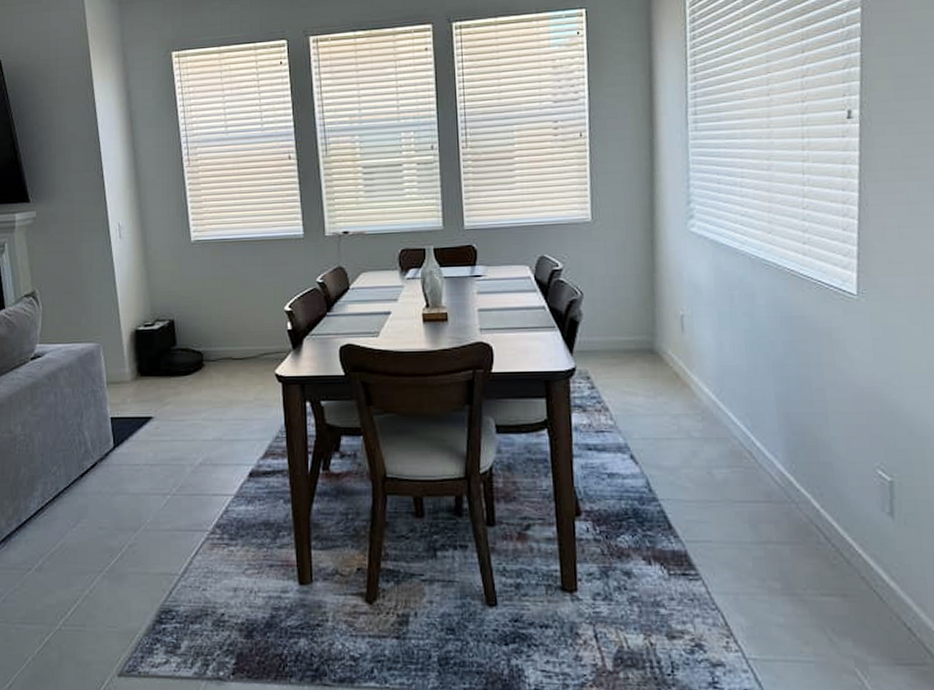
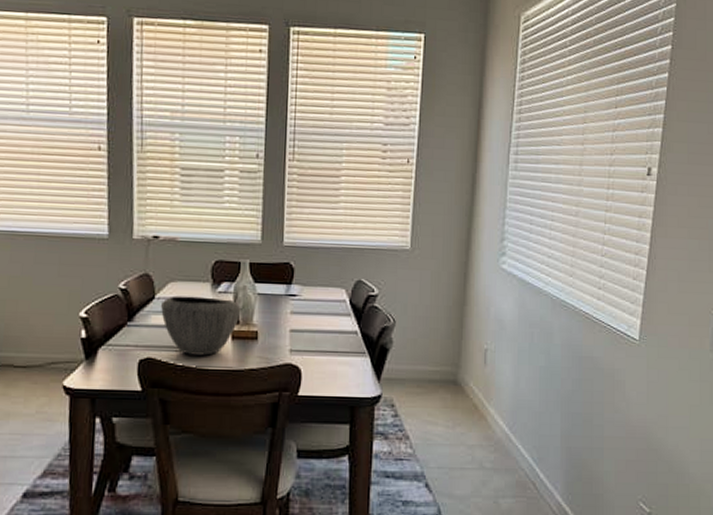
bowl: none [356,284,430,340] -> present [161,295,241,356]

